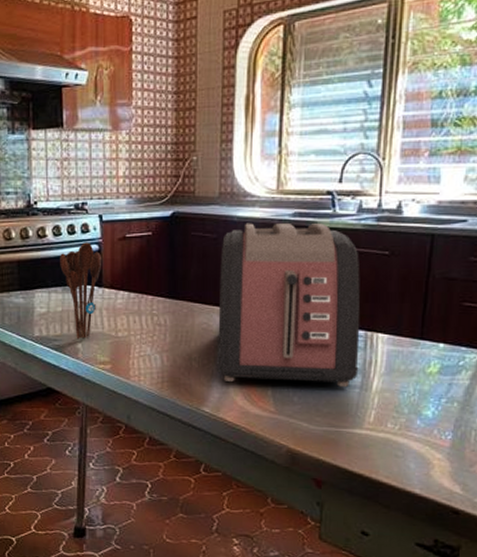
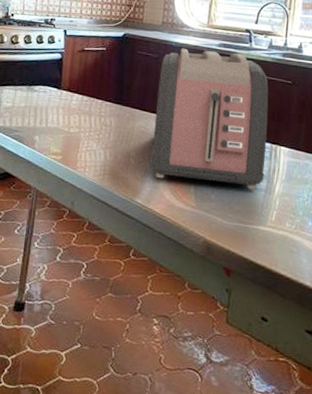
utensil holder: present [60,242,102,339] -> none [27,51,63,132]

